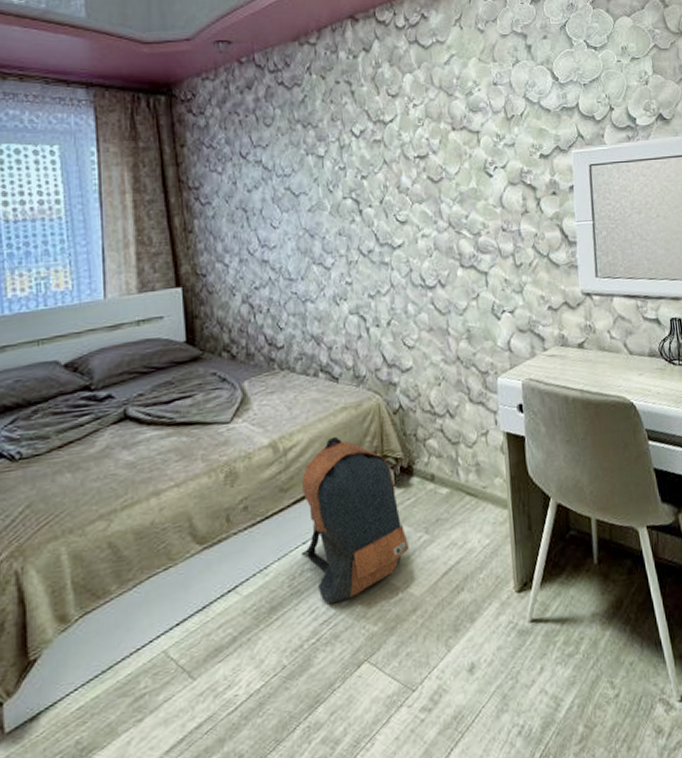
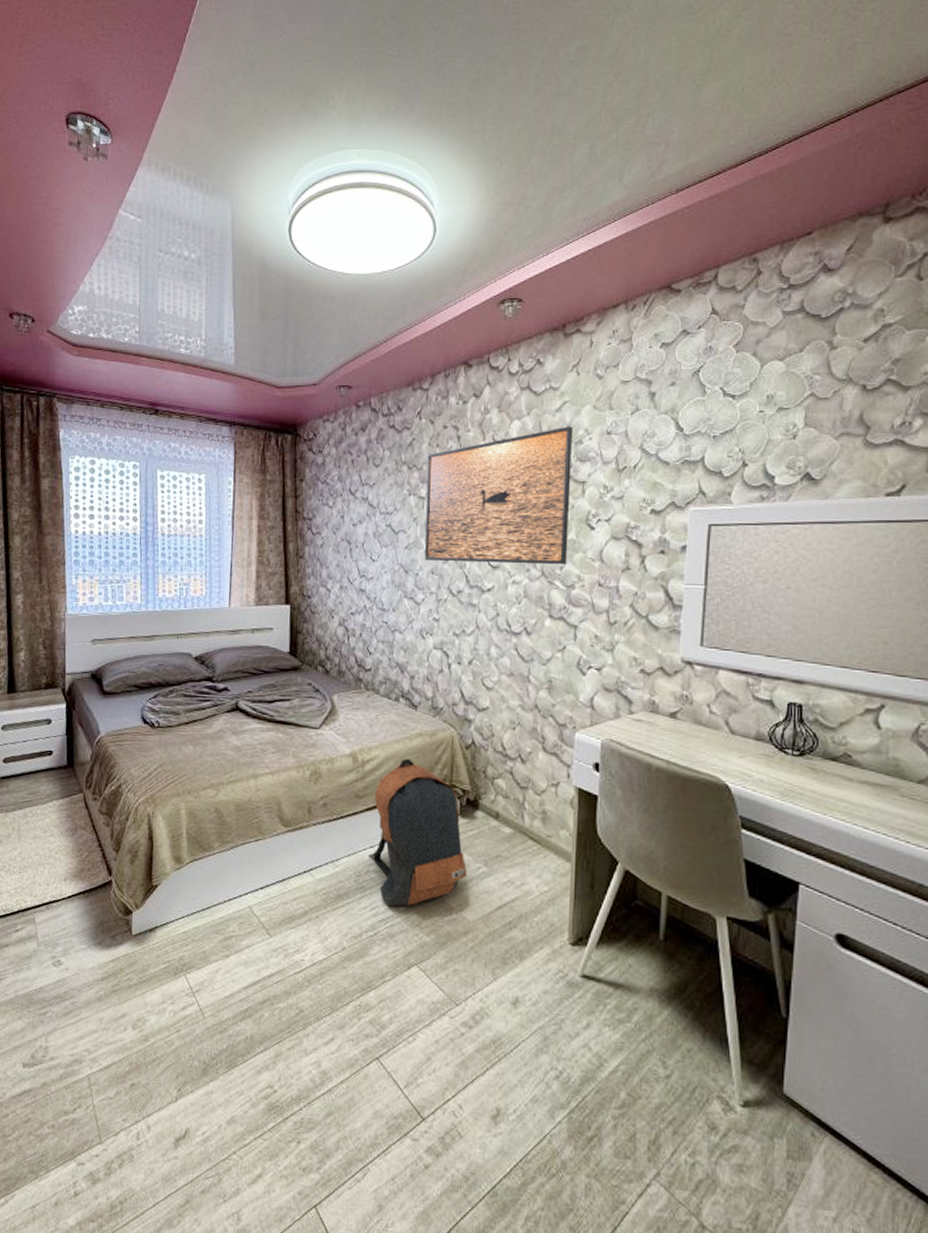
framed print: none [322,78,472,223] -> present [425,426,574,565]

